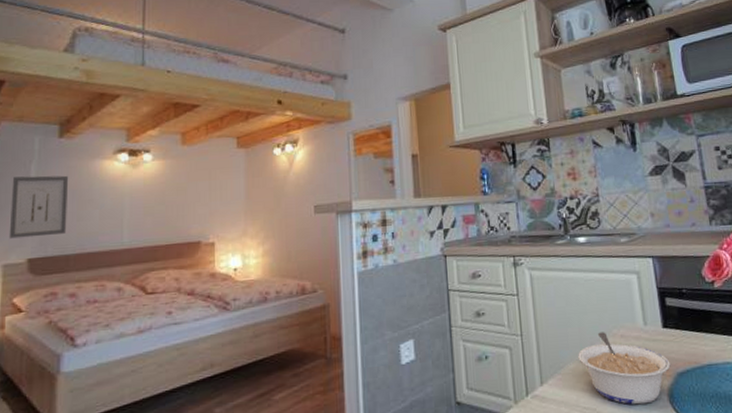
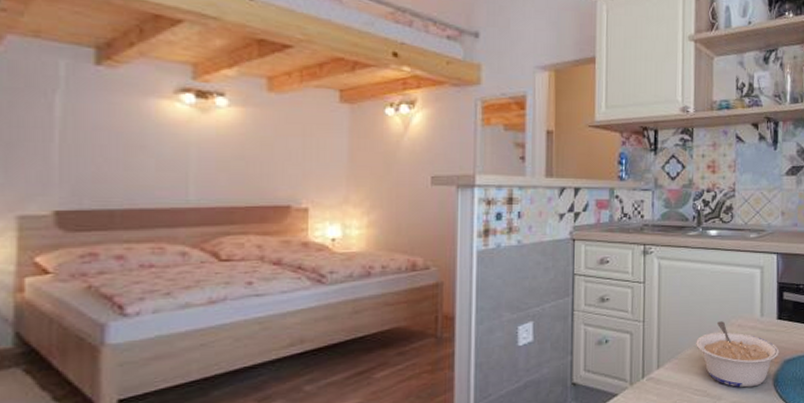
wall art: present [9,175,68,239] -> none [25,108,109,185]

